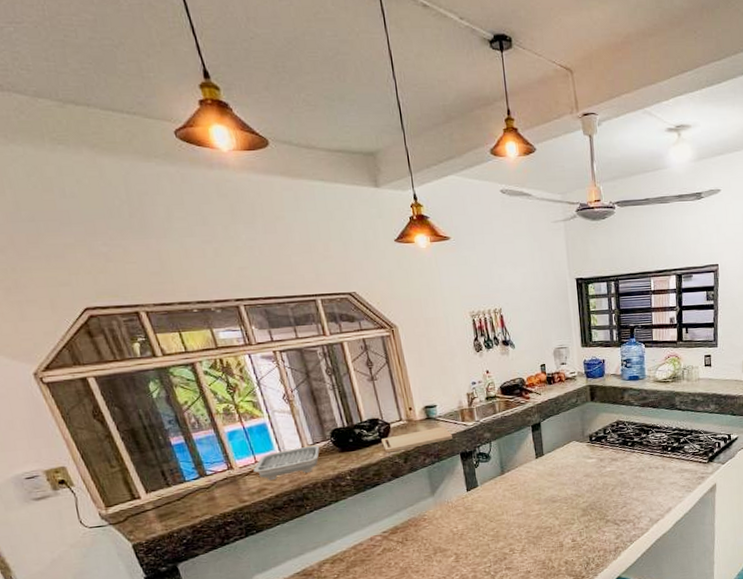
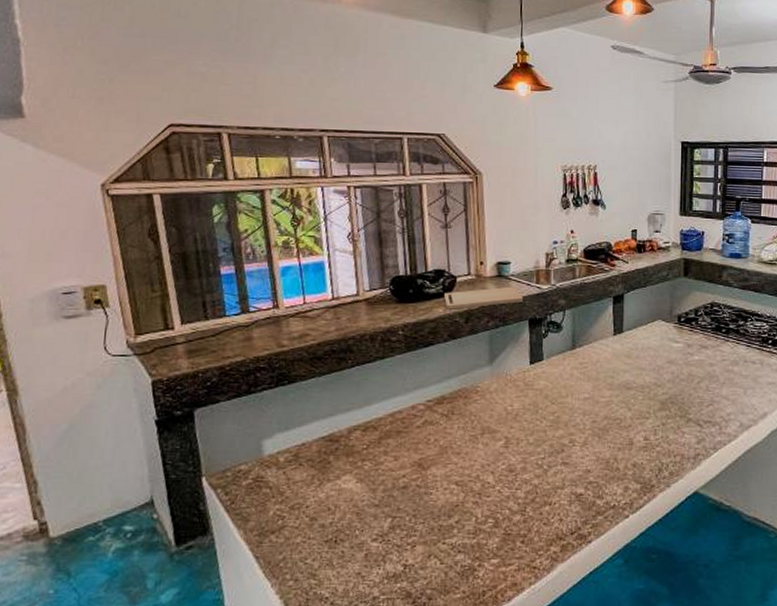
dish rack: present [253,445,320,480] -> none [300,291,376,325]

